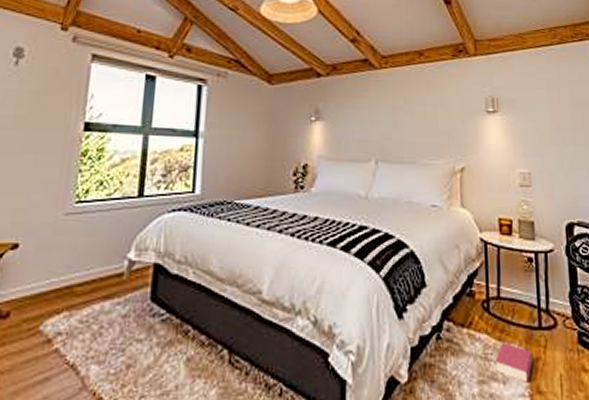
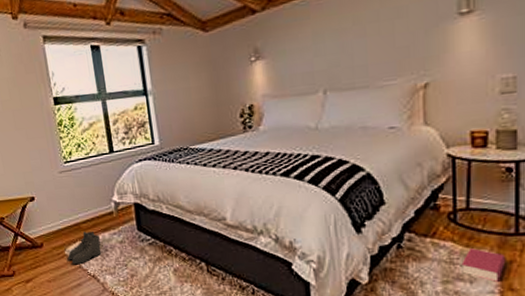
boots: none [42,297,98,348] -> present [68,231,102,265]

